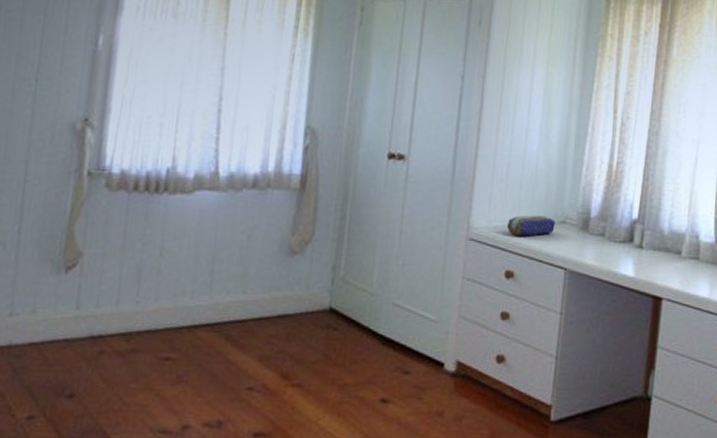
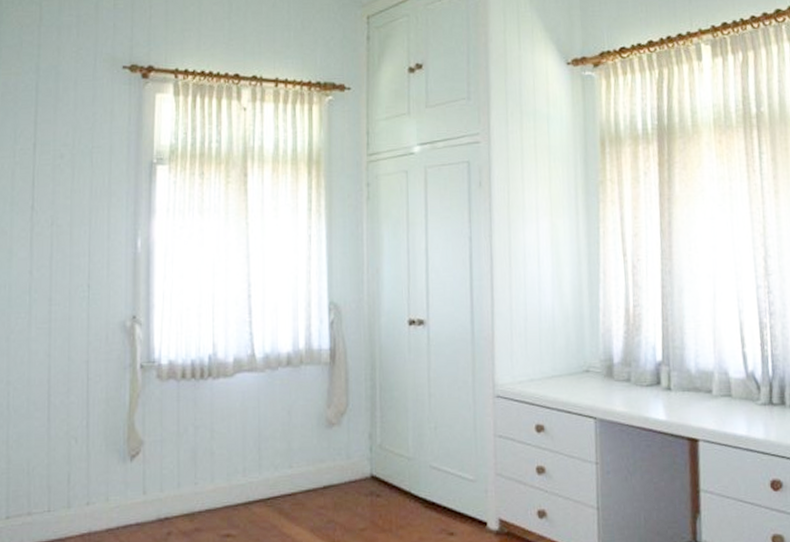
pencil case: present [507,215,555,236] -> none [532,366,579,389]

